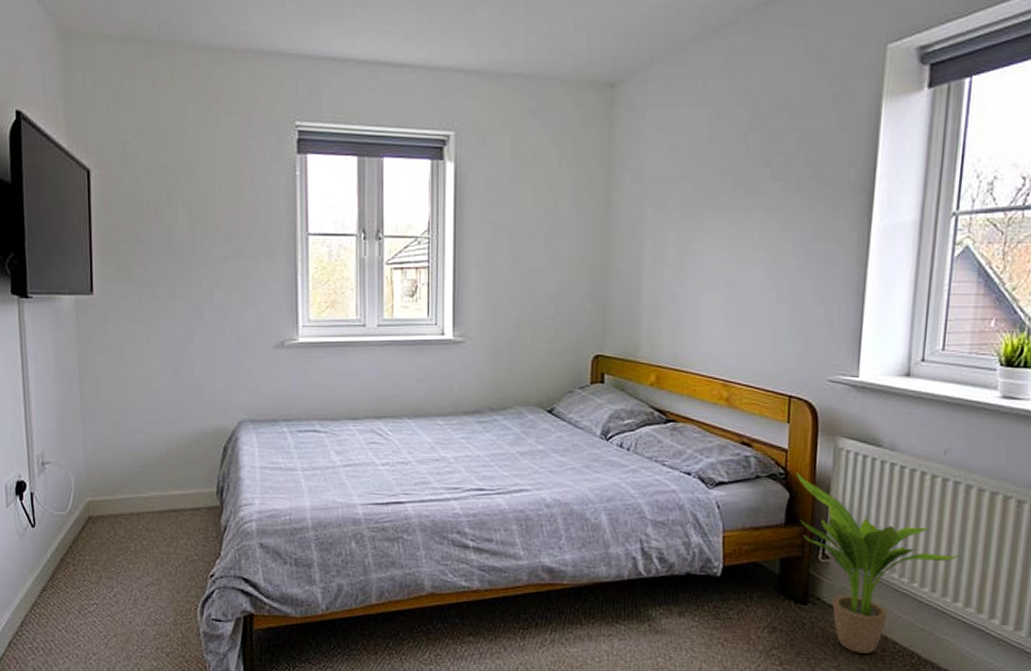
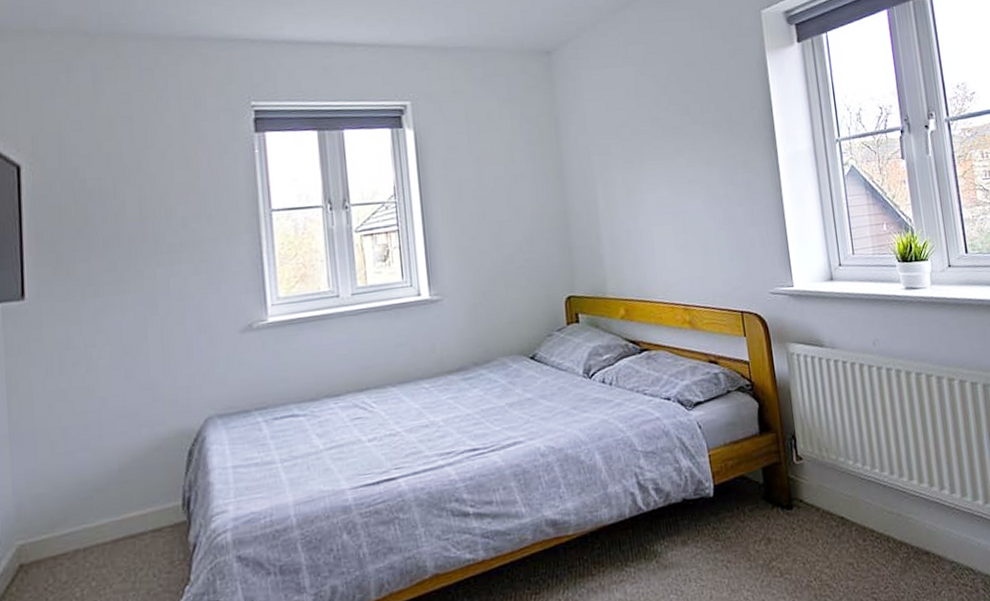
potted plant: present [795,473,961,654] -> none [759,382,906,548]

